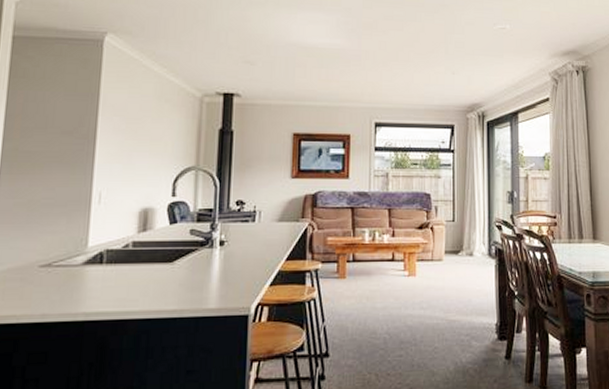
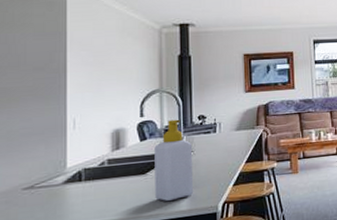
soap bottle: none [181,203,226,297] -> present [154,119,193,202]

